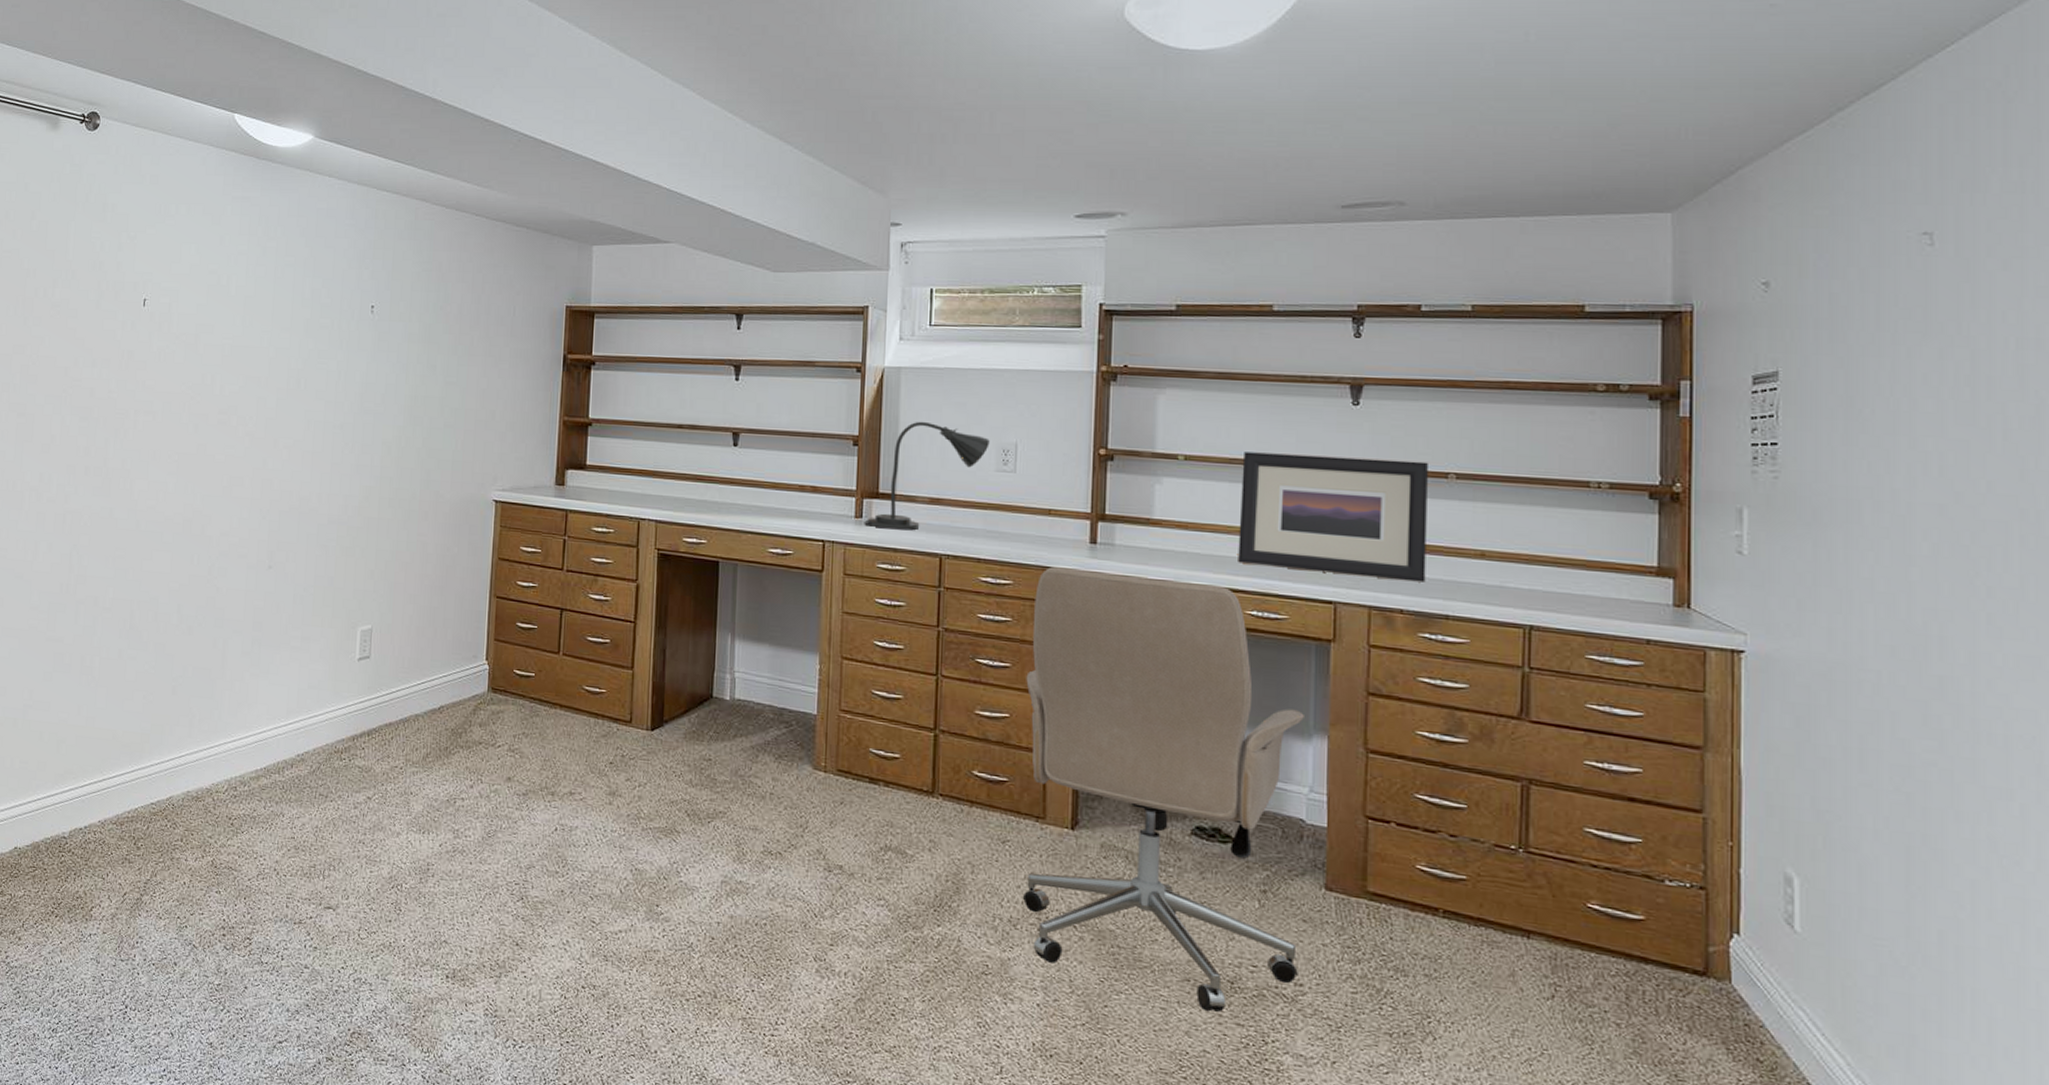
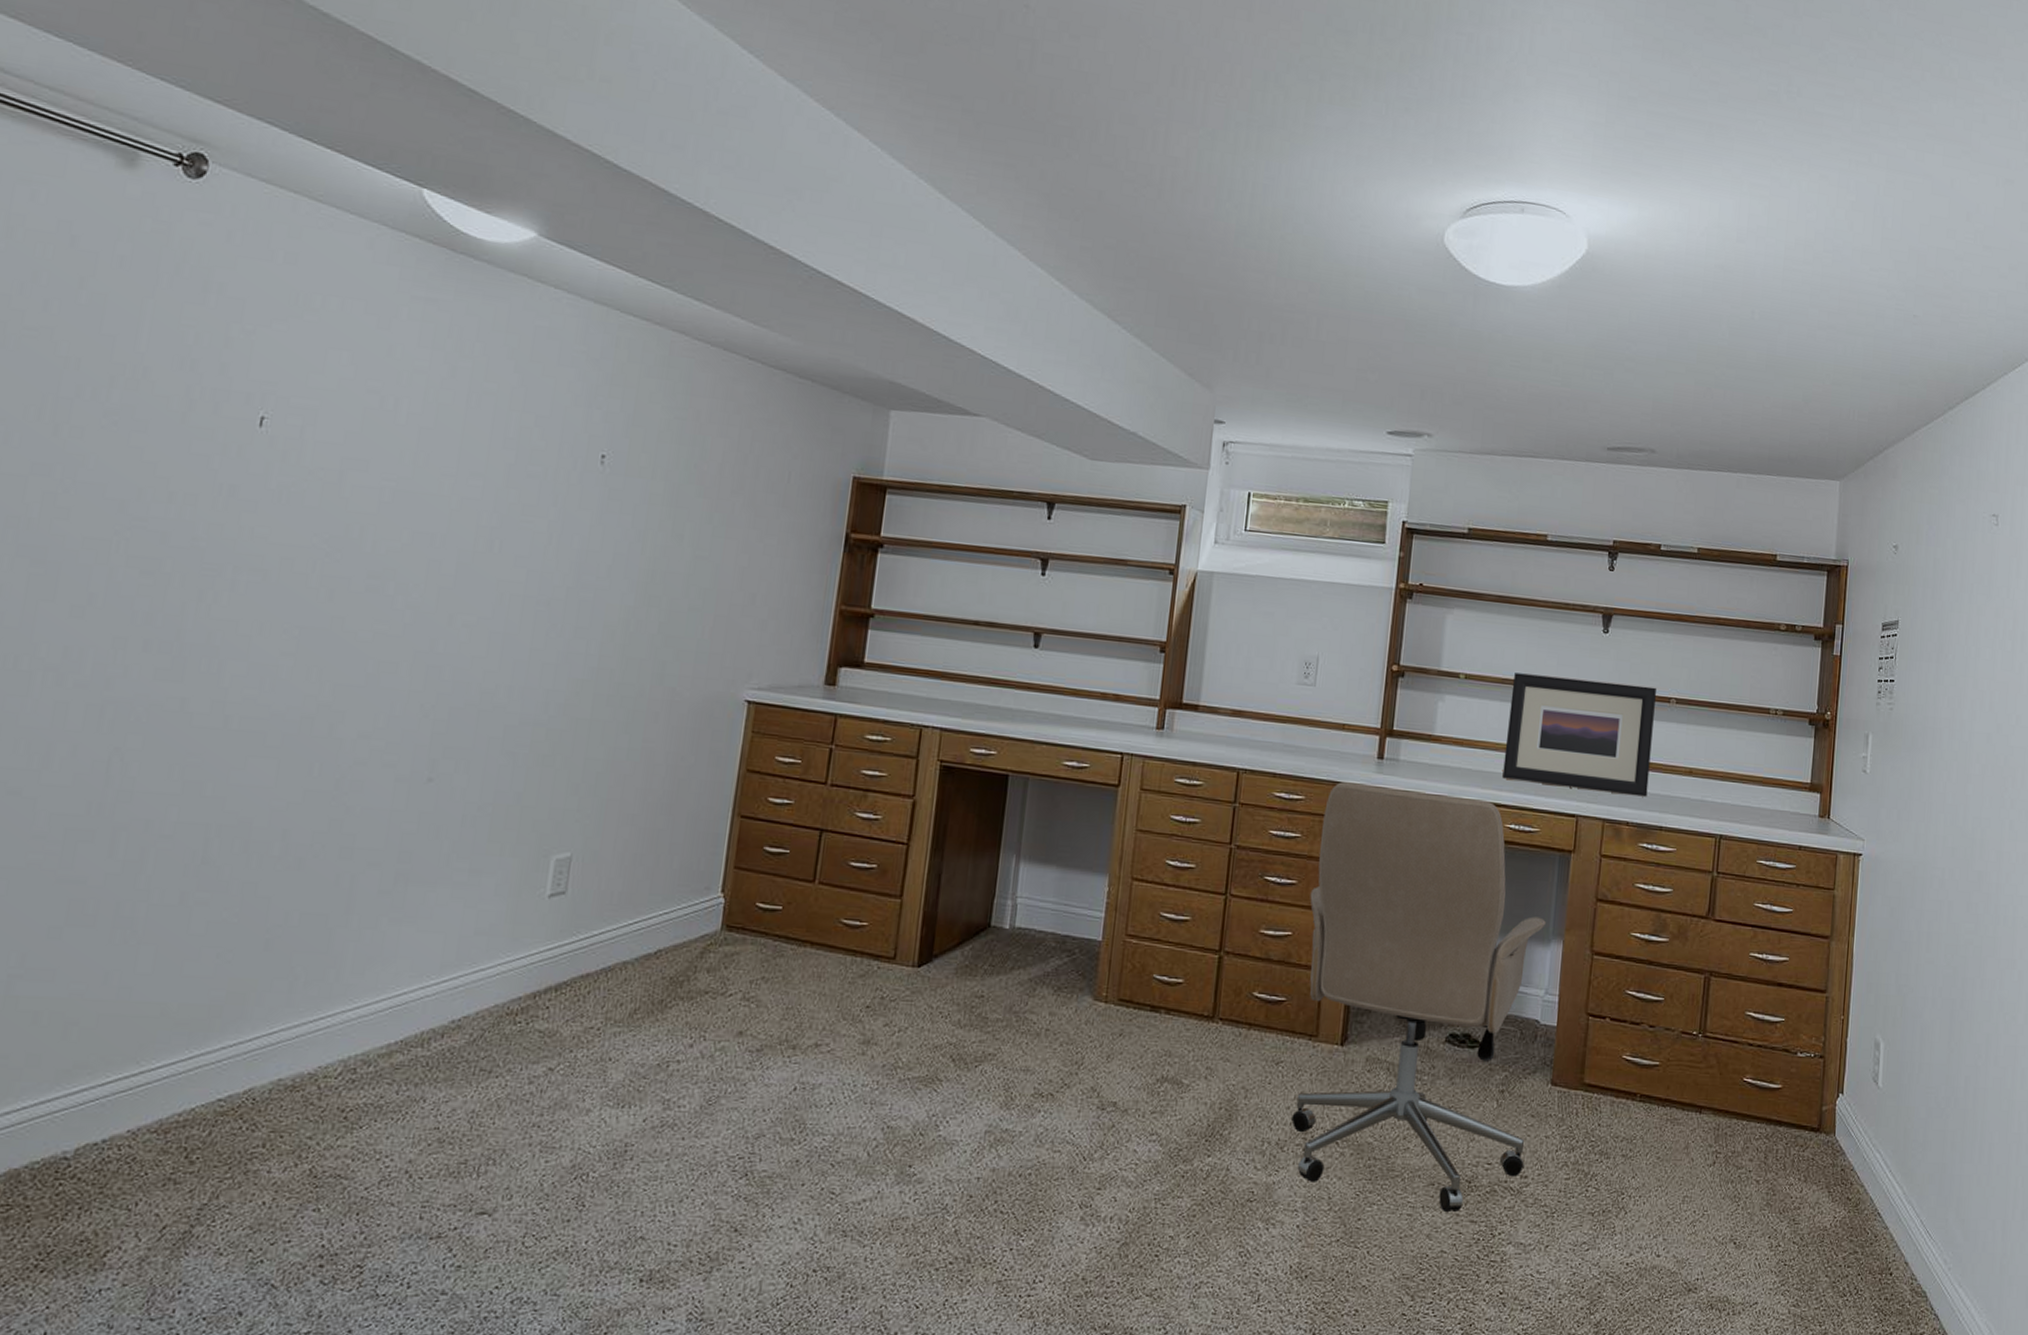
desk lamp: present [864,421,990,531] -> none [1165,629,1294,744]

